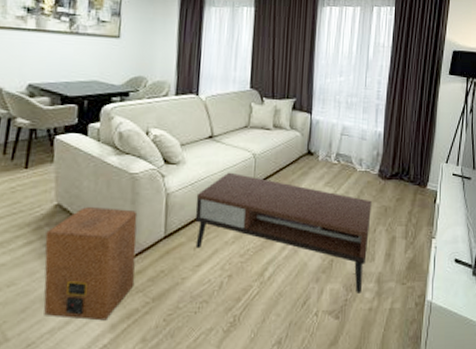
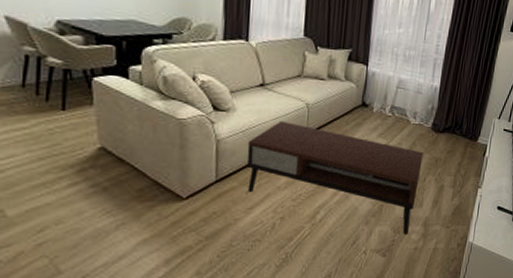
speaker: present [43,207,138,321] -> none [91,151,187,256]

